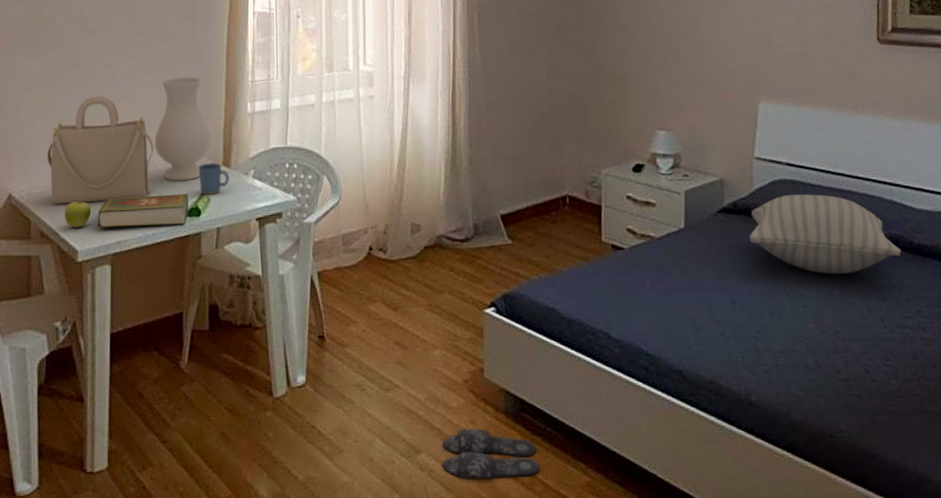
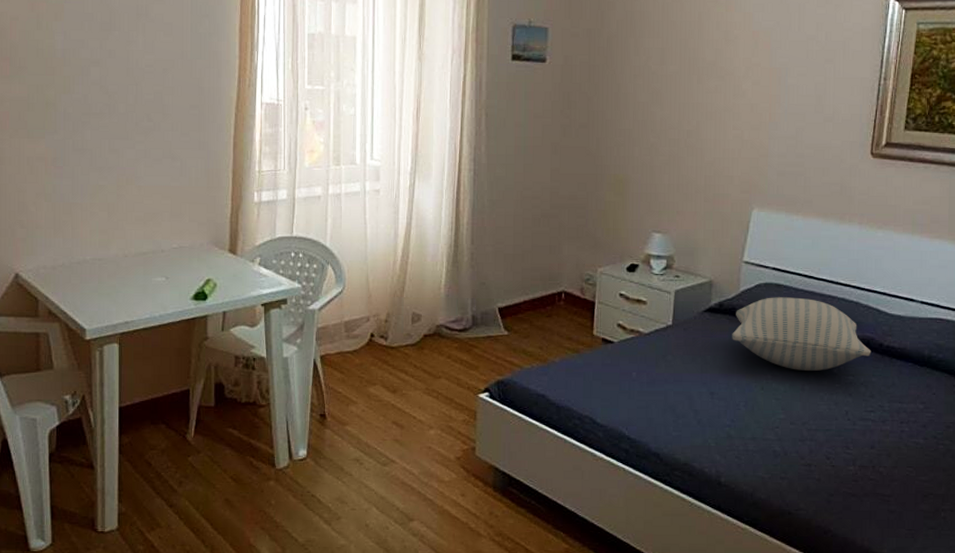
handbag: present [47,96,154,204] -> none [53,180,160,285]
fruit: present [65,200,92,228] -> none [72,281,99,307]
book: present [97,194,188,228] -> none [105,278,195,309]
vase: present [155,77,211,181] -> none [161,165,218,266]
mug: present [199,163,229,195] -> none [205,249,235,280]
slippers: present [442,428,540,479] -> none [433,500,523,545]

